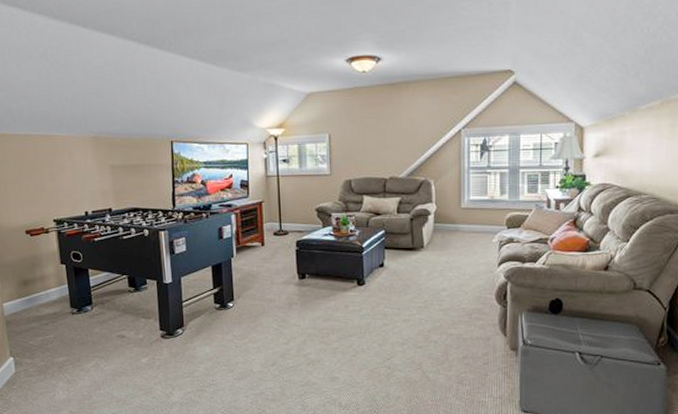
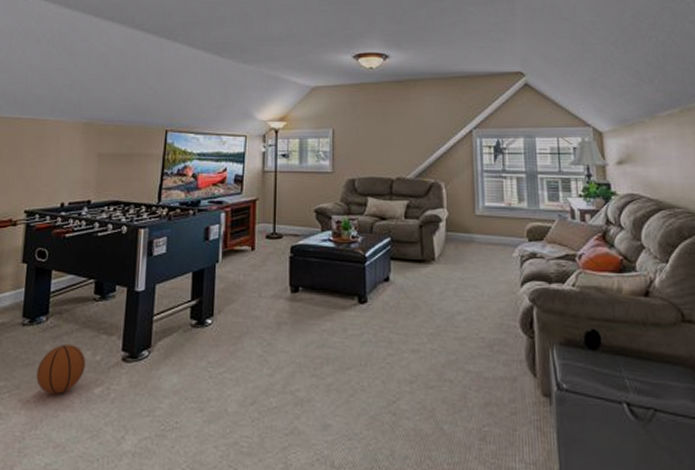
basketball: none [91,327,131,364] -> present [36,344,86,394]

